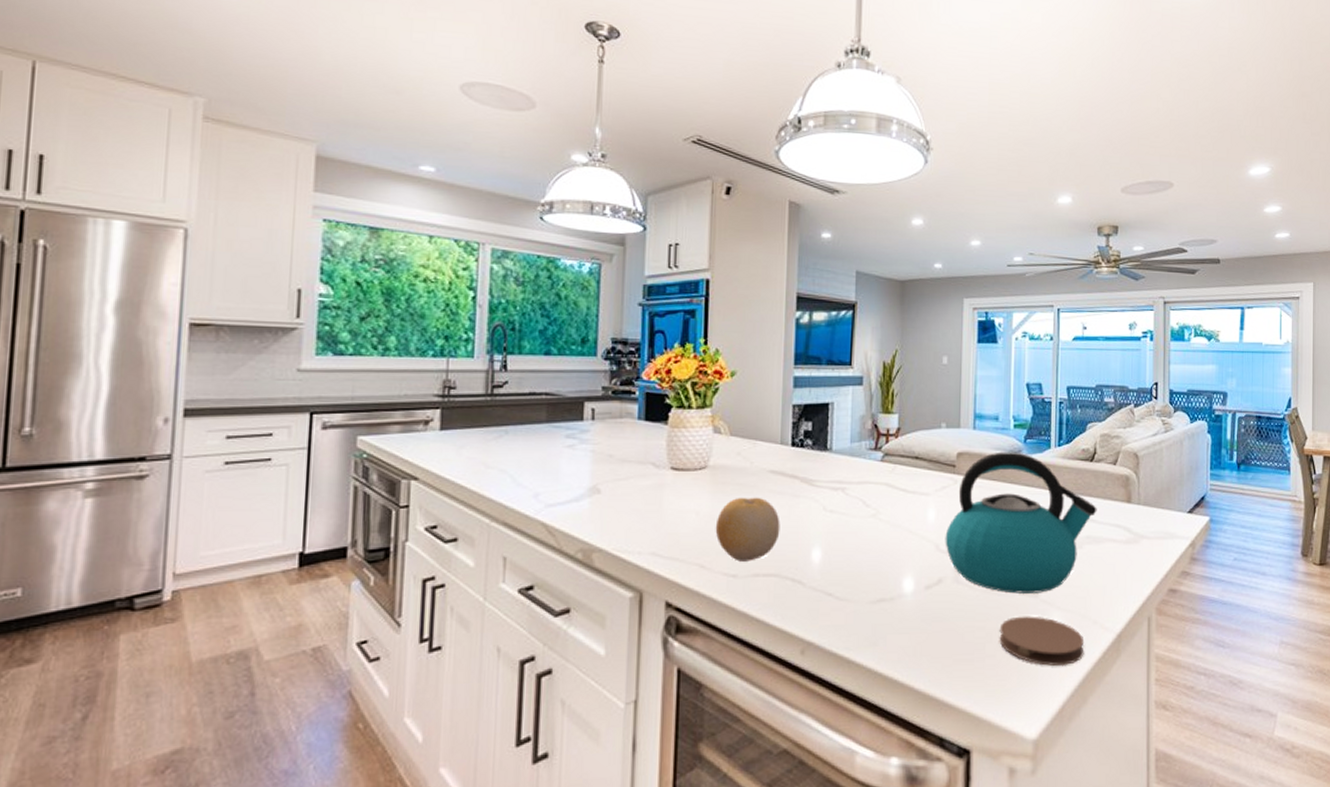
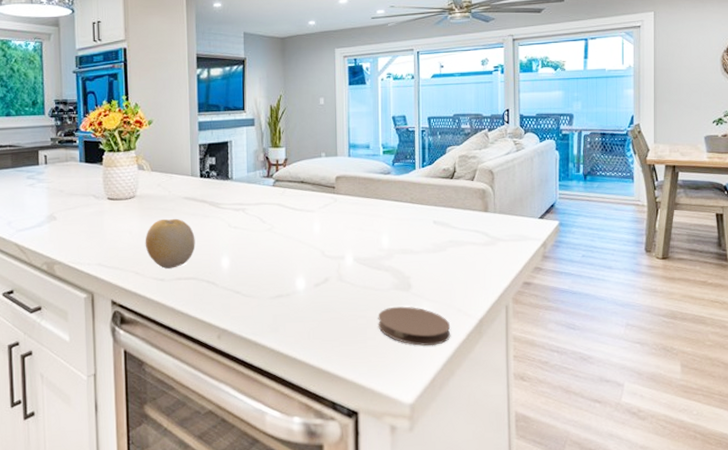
kettle: present [945,451,1097,594] -> none [329,173,458,289]

